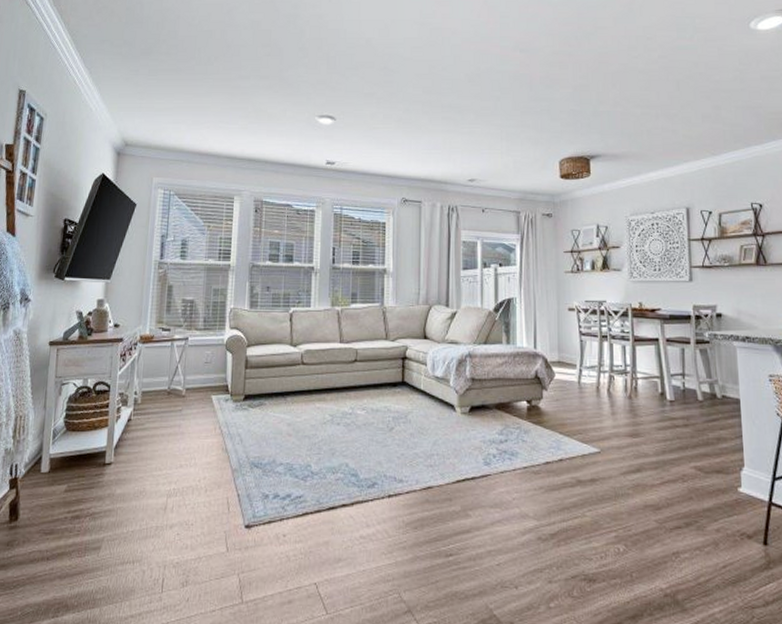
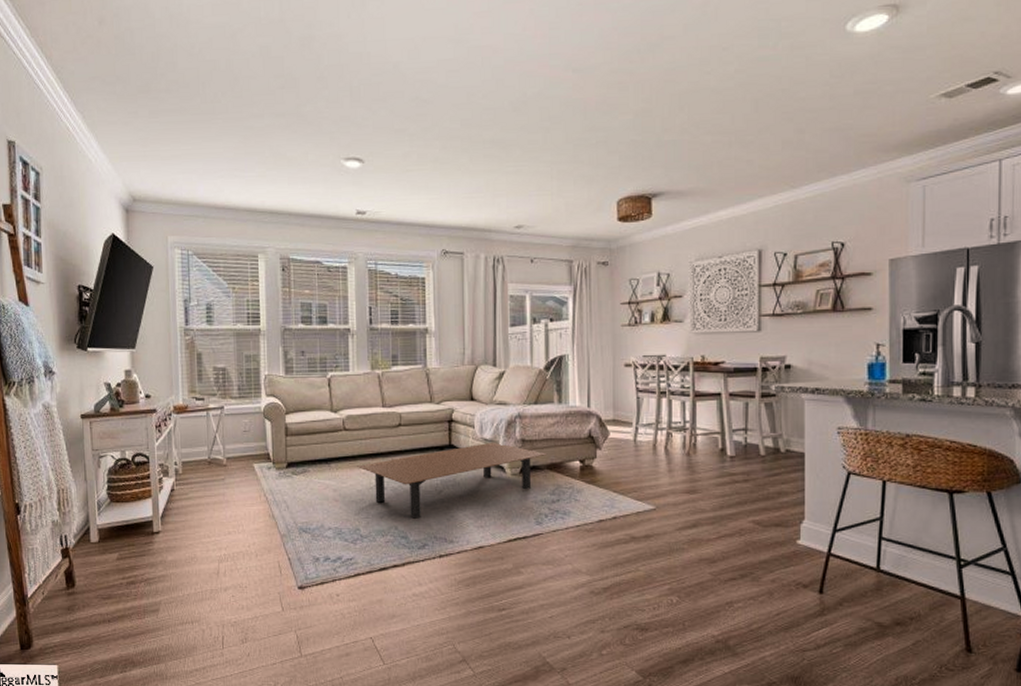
coffee table: none [312,380,496,456] -> present [357,442,548,519]

